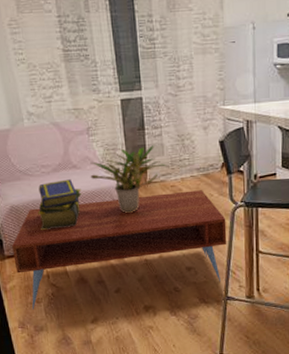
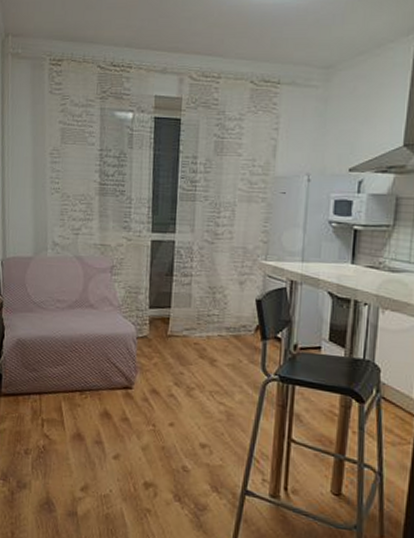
coffee table: present [12,190,227,311] -> none [10,345,255,470]
stack of books: present [38,179,82,231] -> none [44,318,94,373]
potted plant: present [90,144,169,213] -> none [106,293,195,367]

